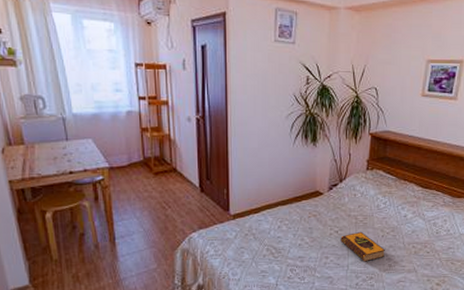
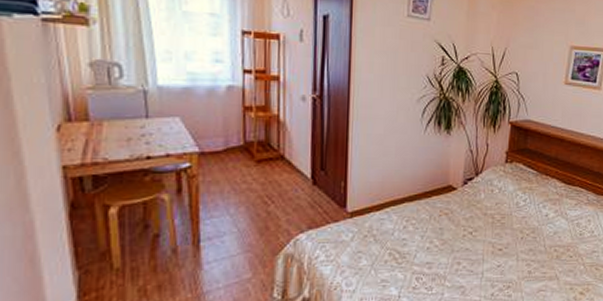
hardback book: present [341,231,386,262] -> none [475,232,526,269]

